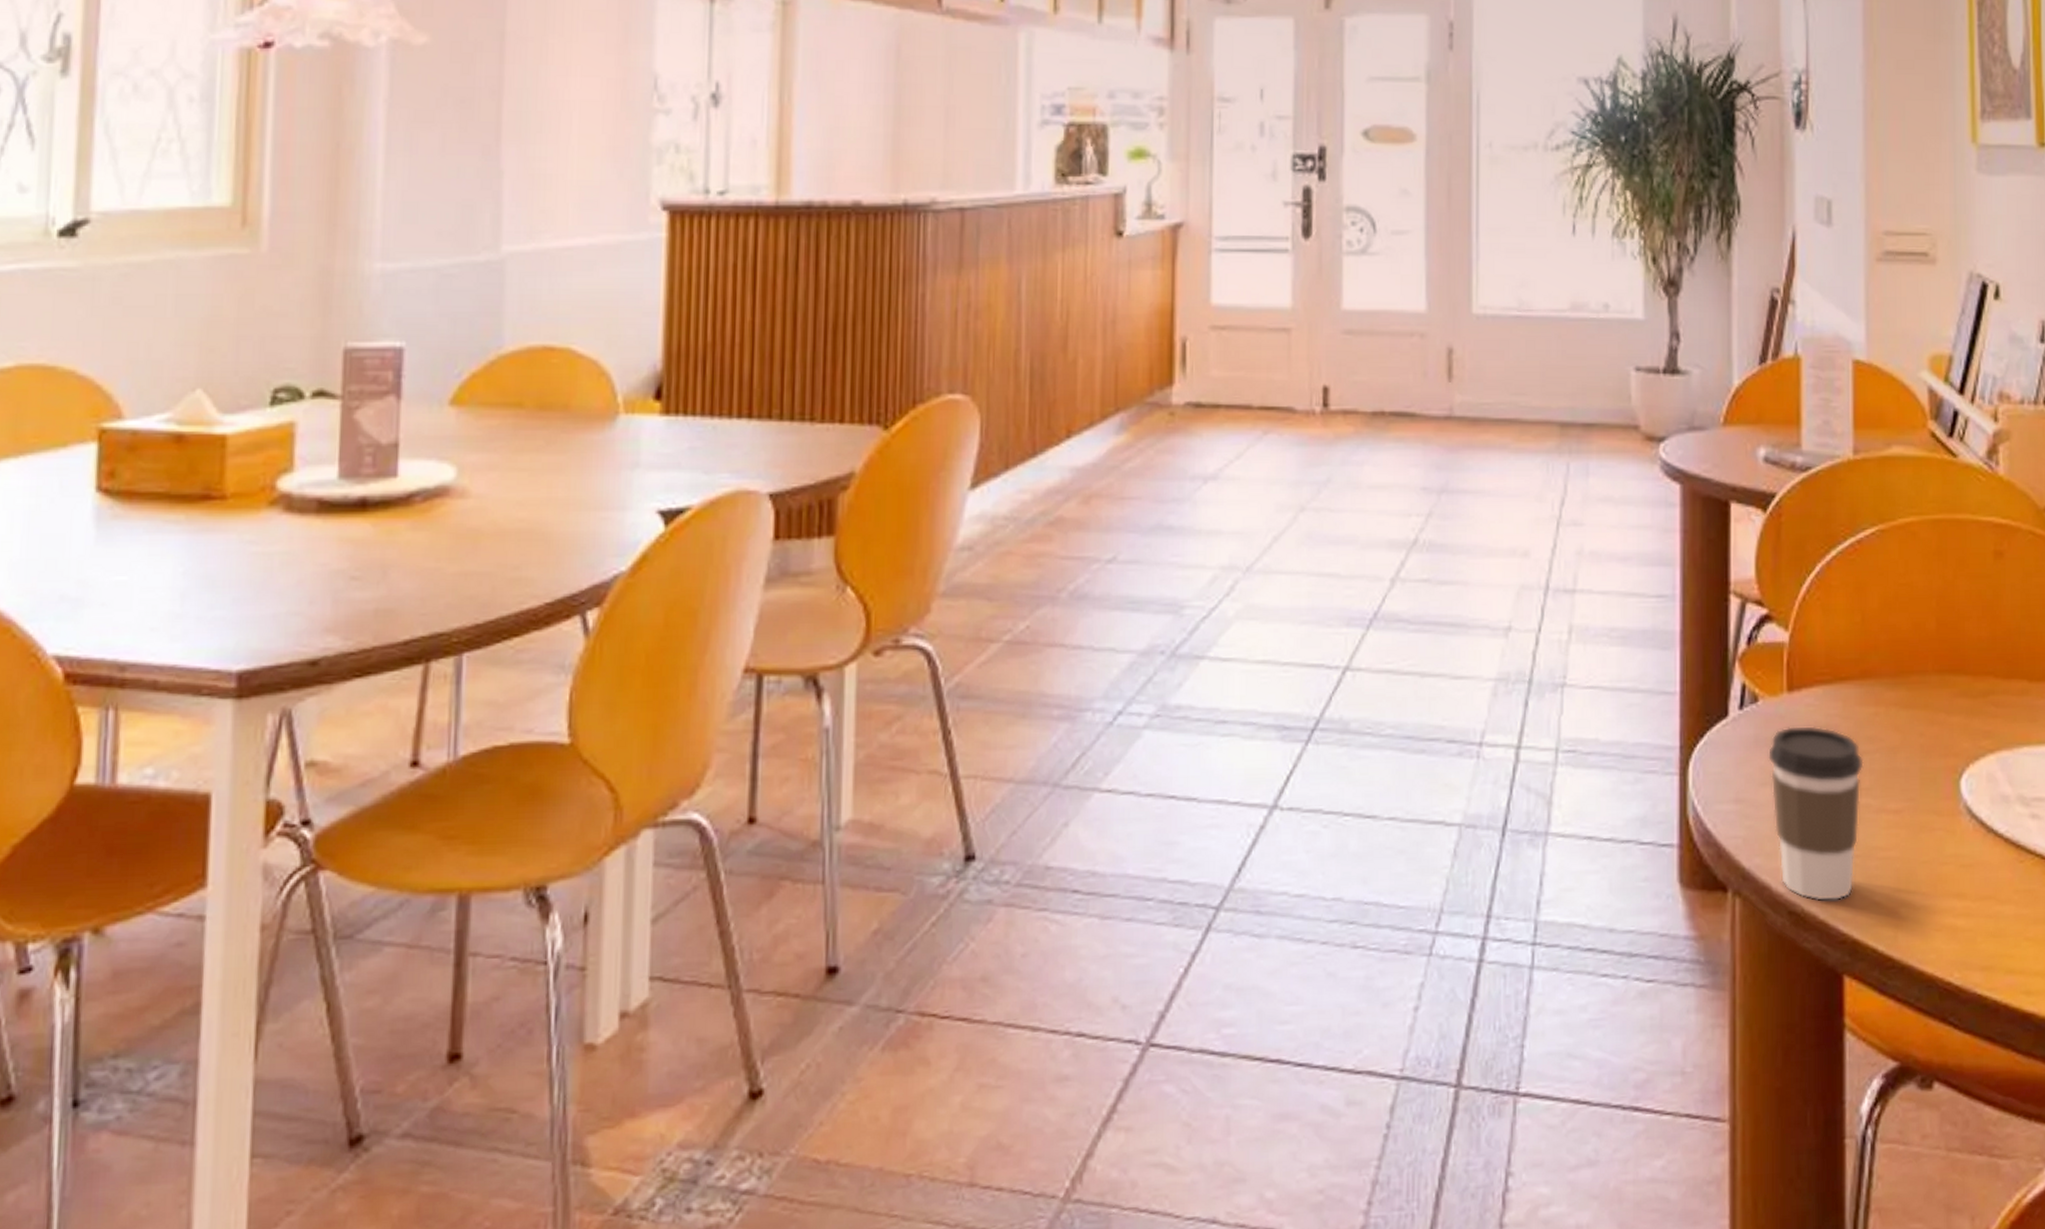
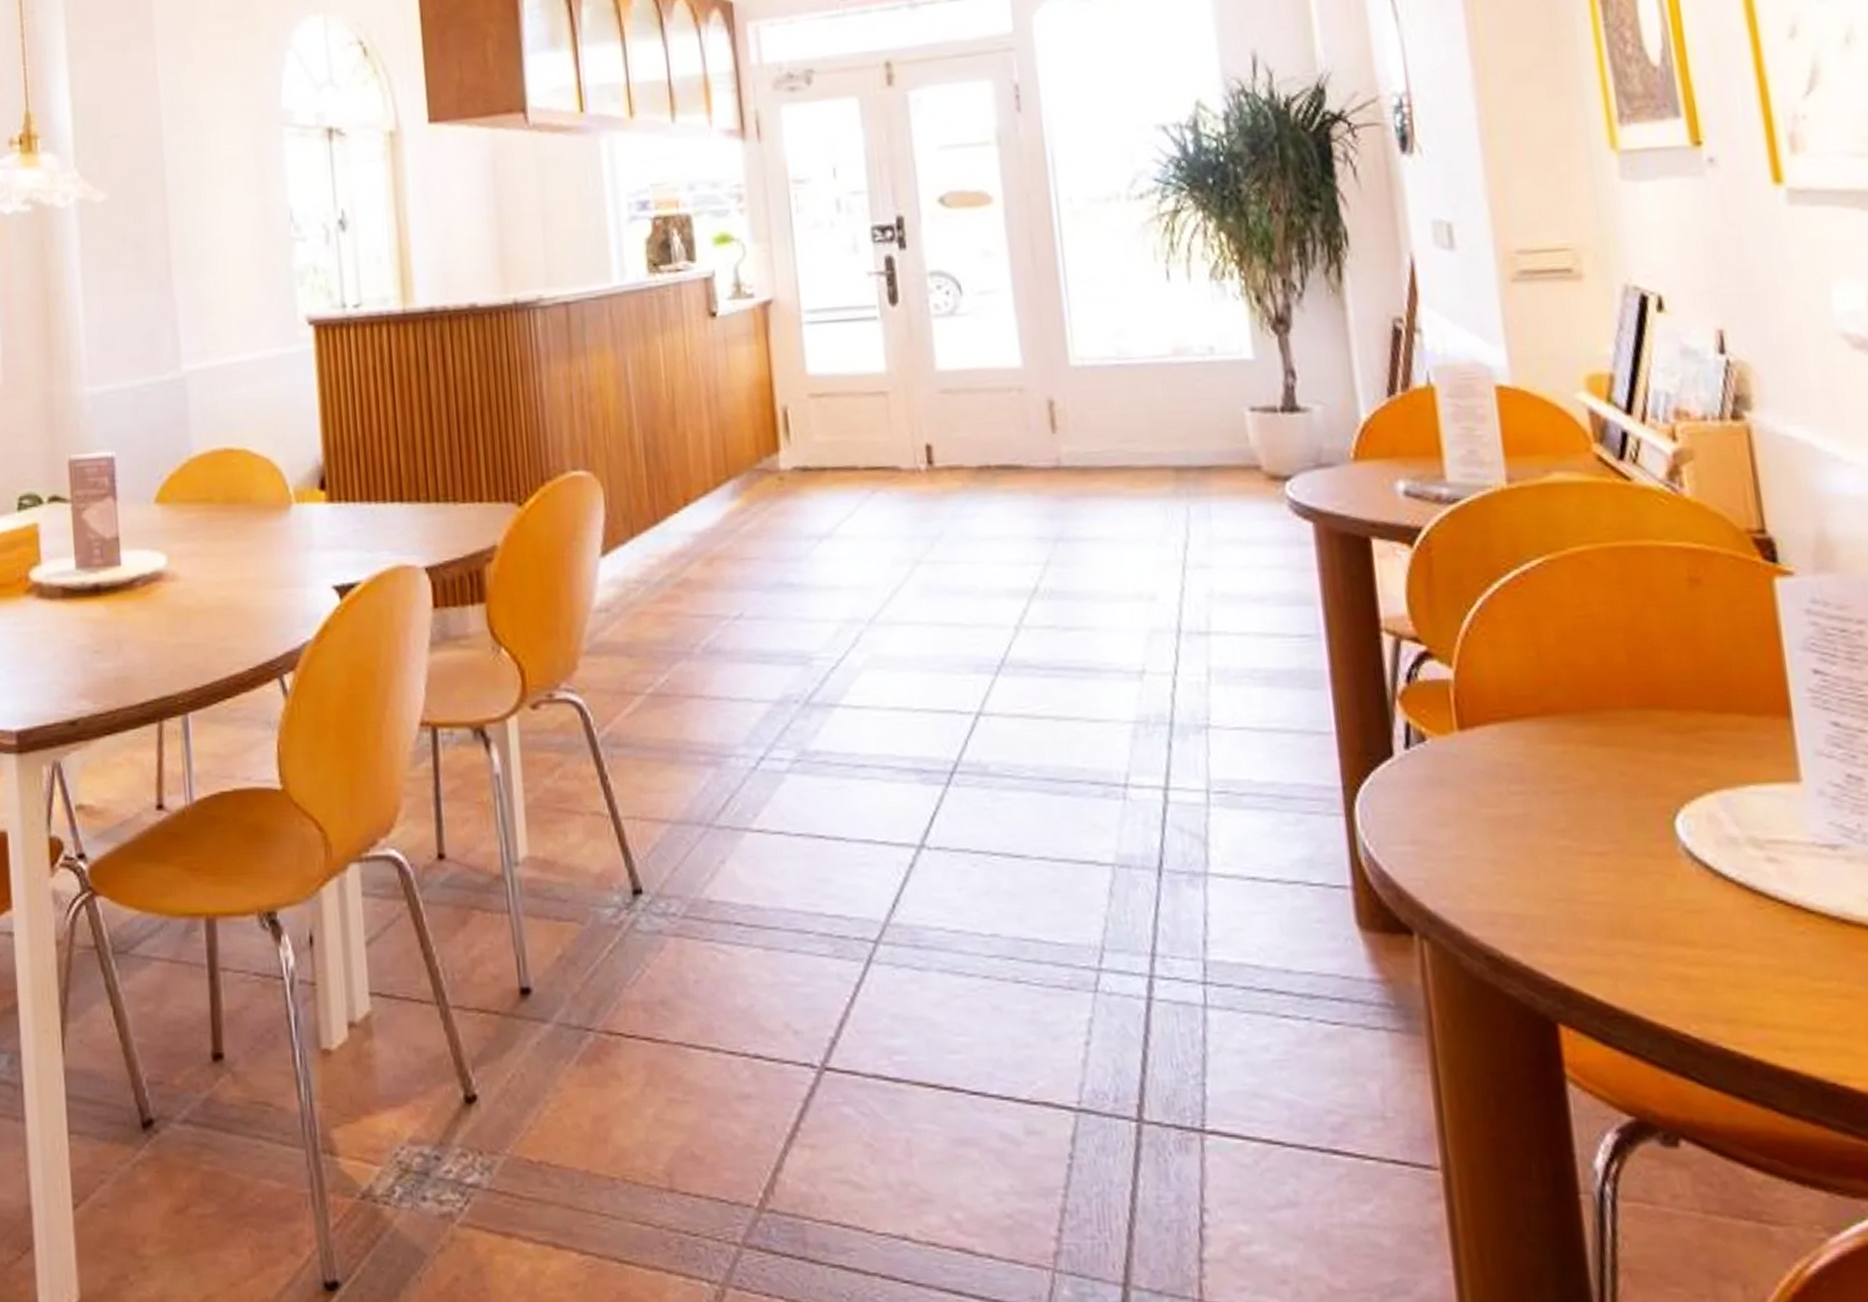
coffee cup: present [1767,725,1864,902] -> none [1442,764,1560,947]

